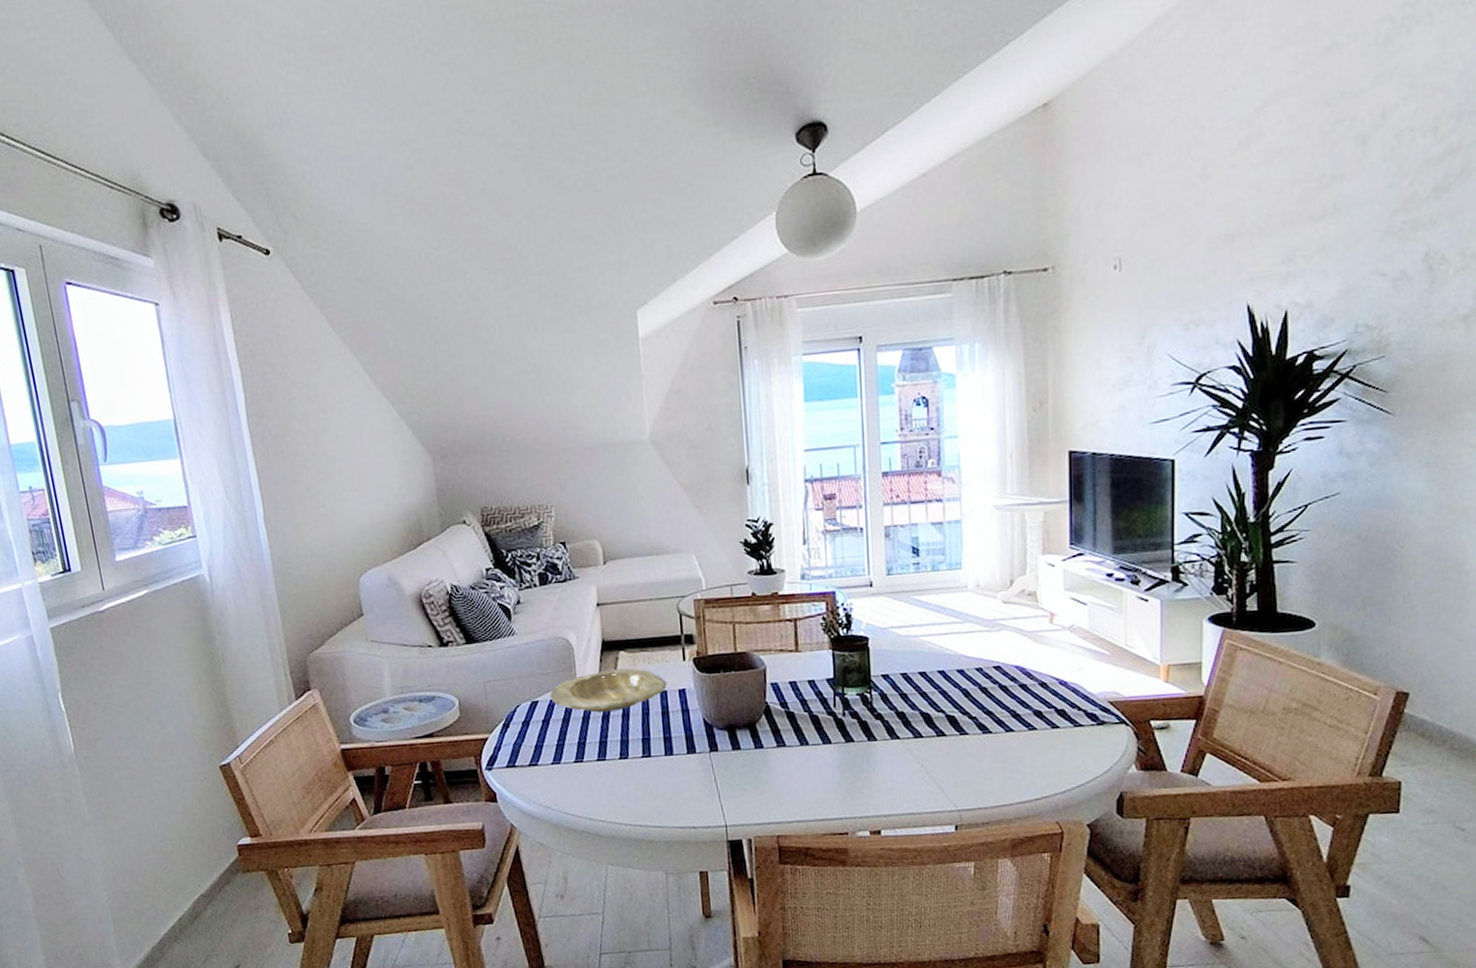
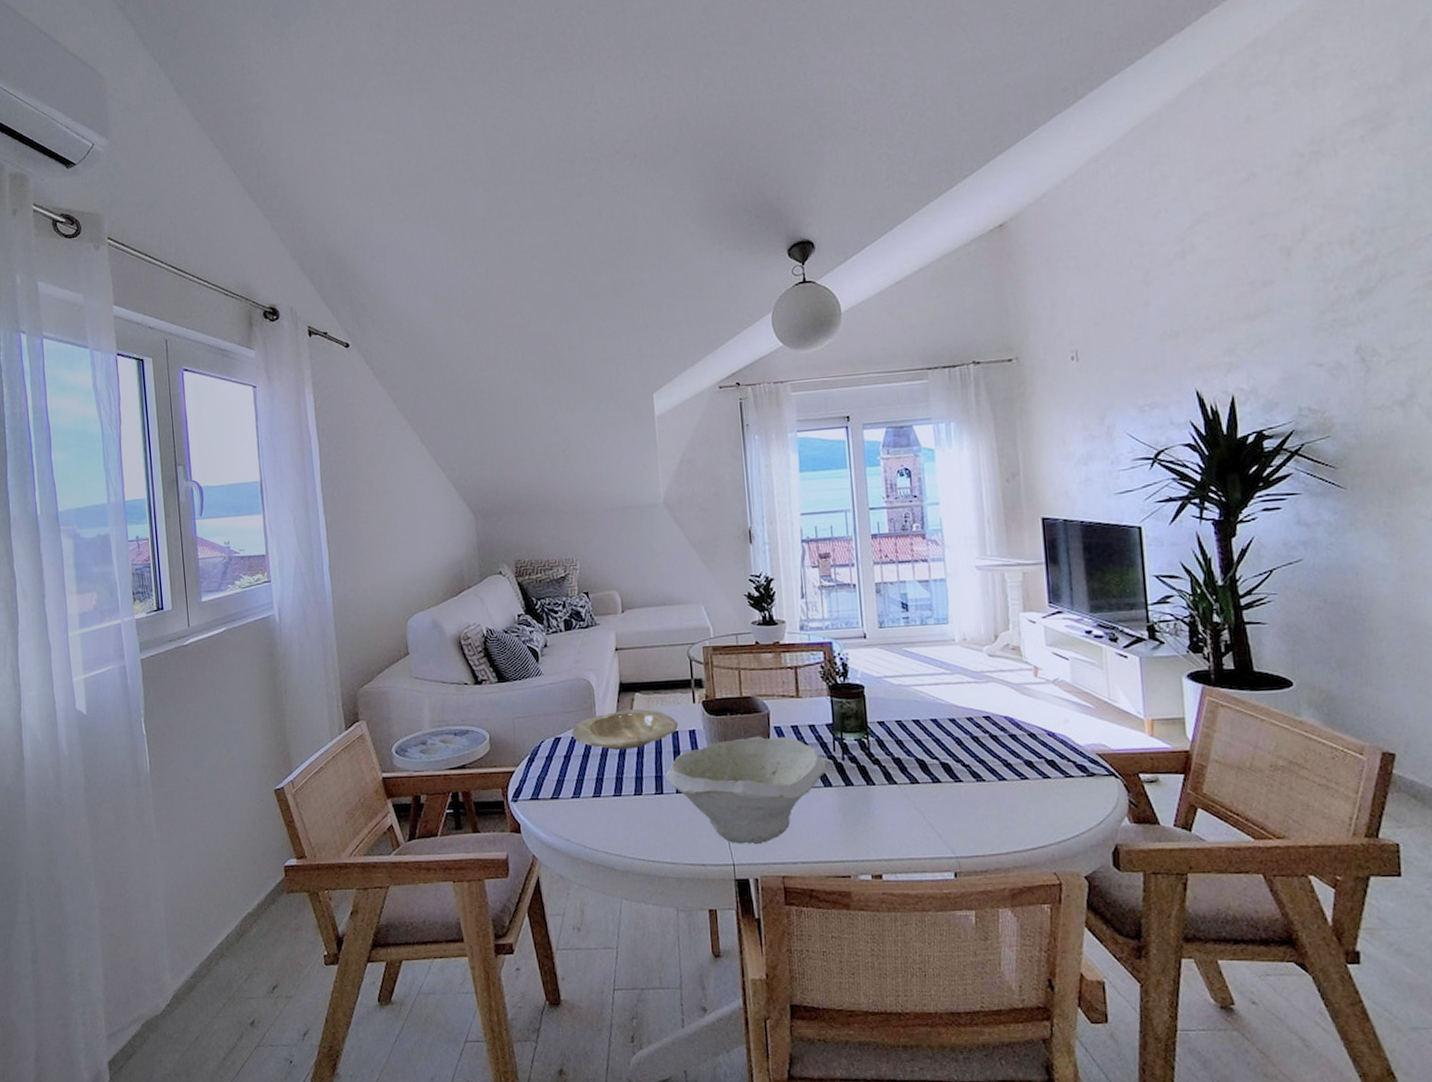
bowl: none [652,693,826,805] -> present [664,736,827,845]

